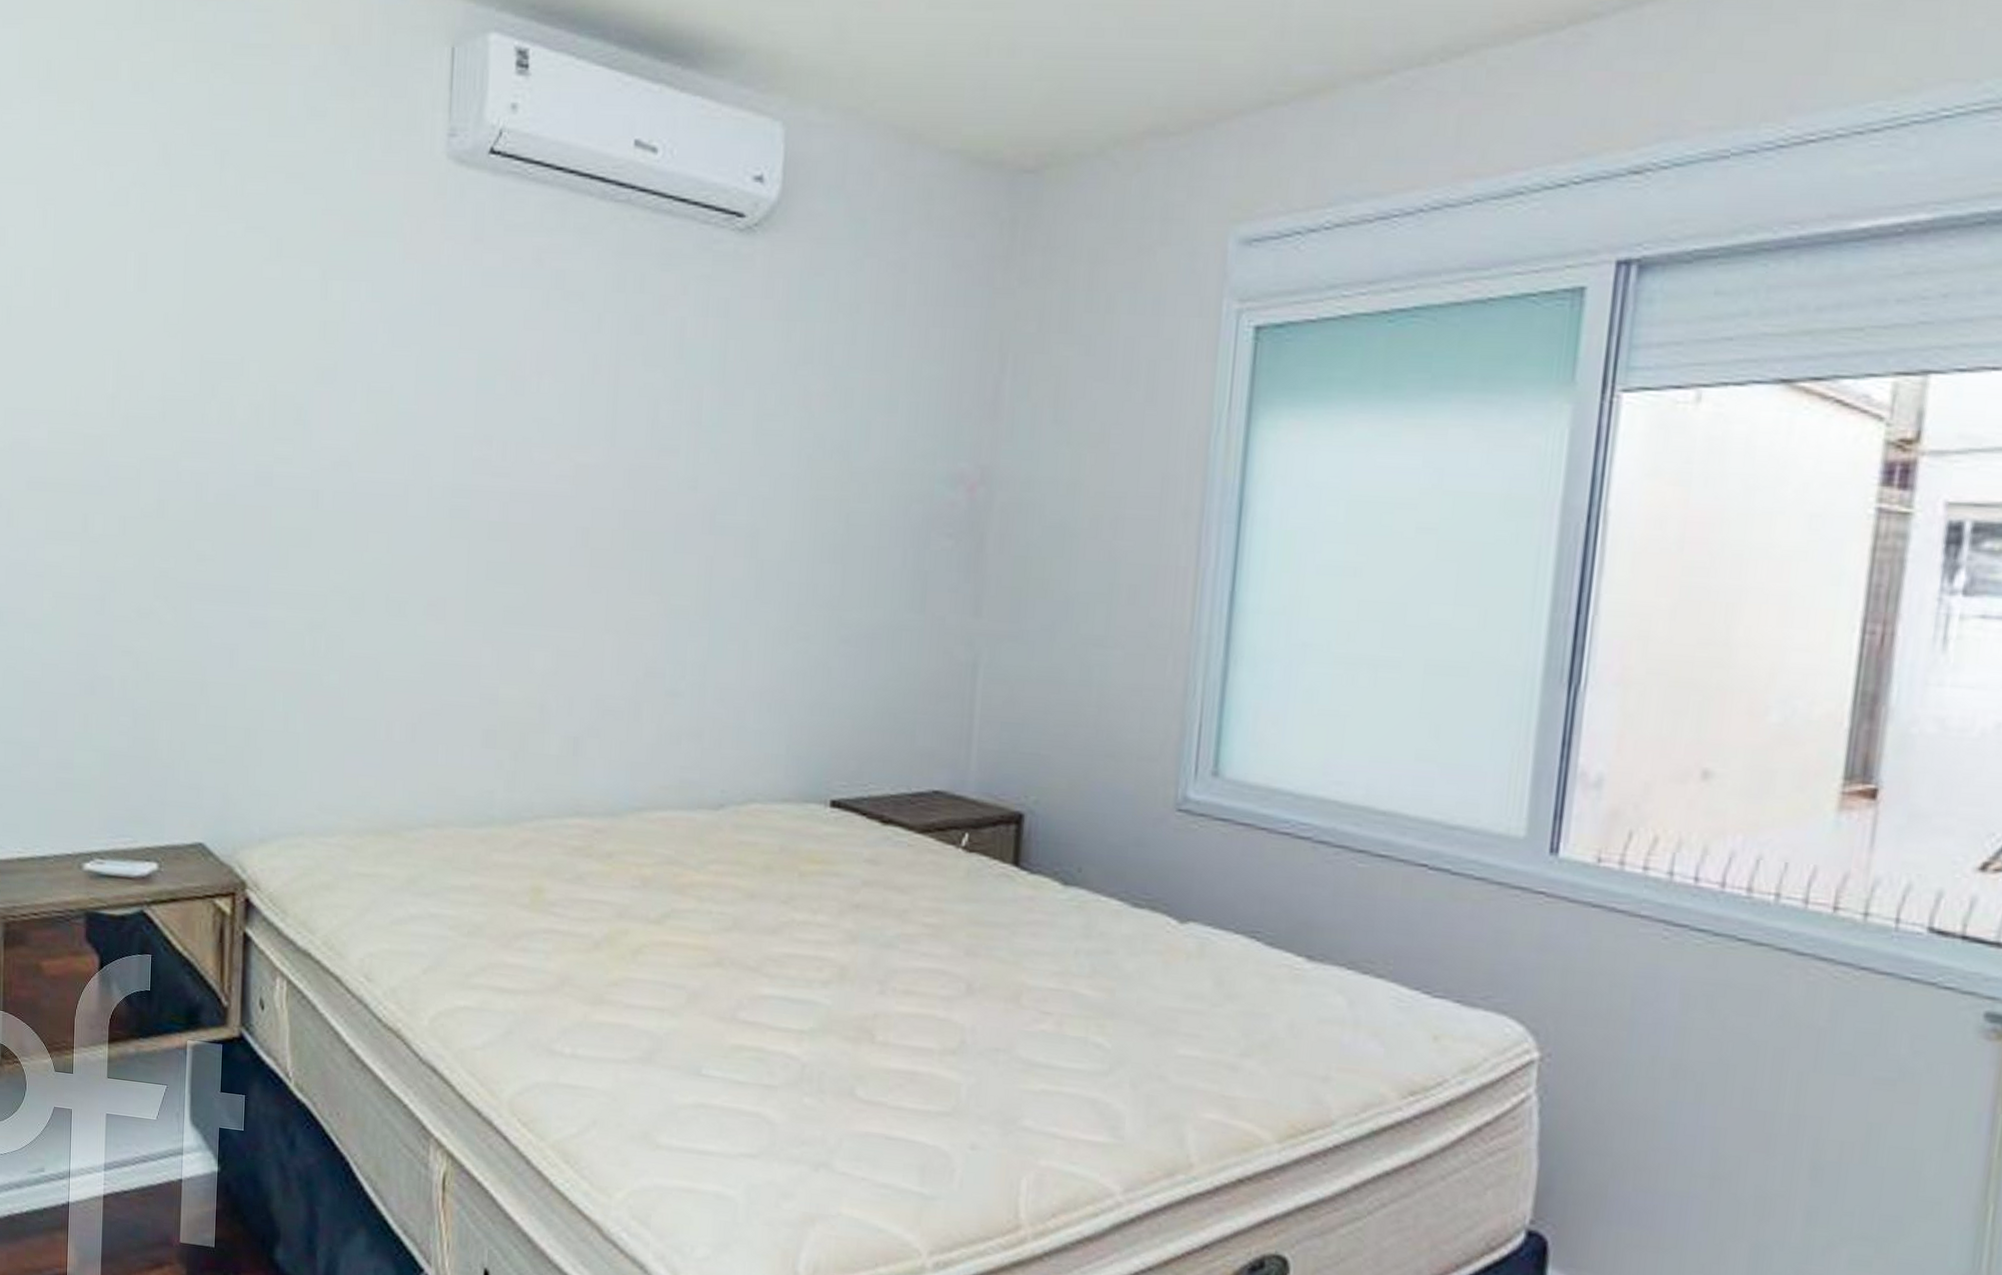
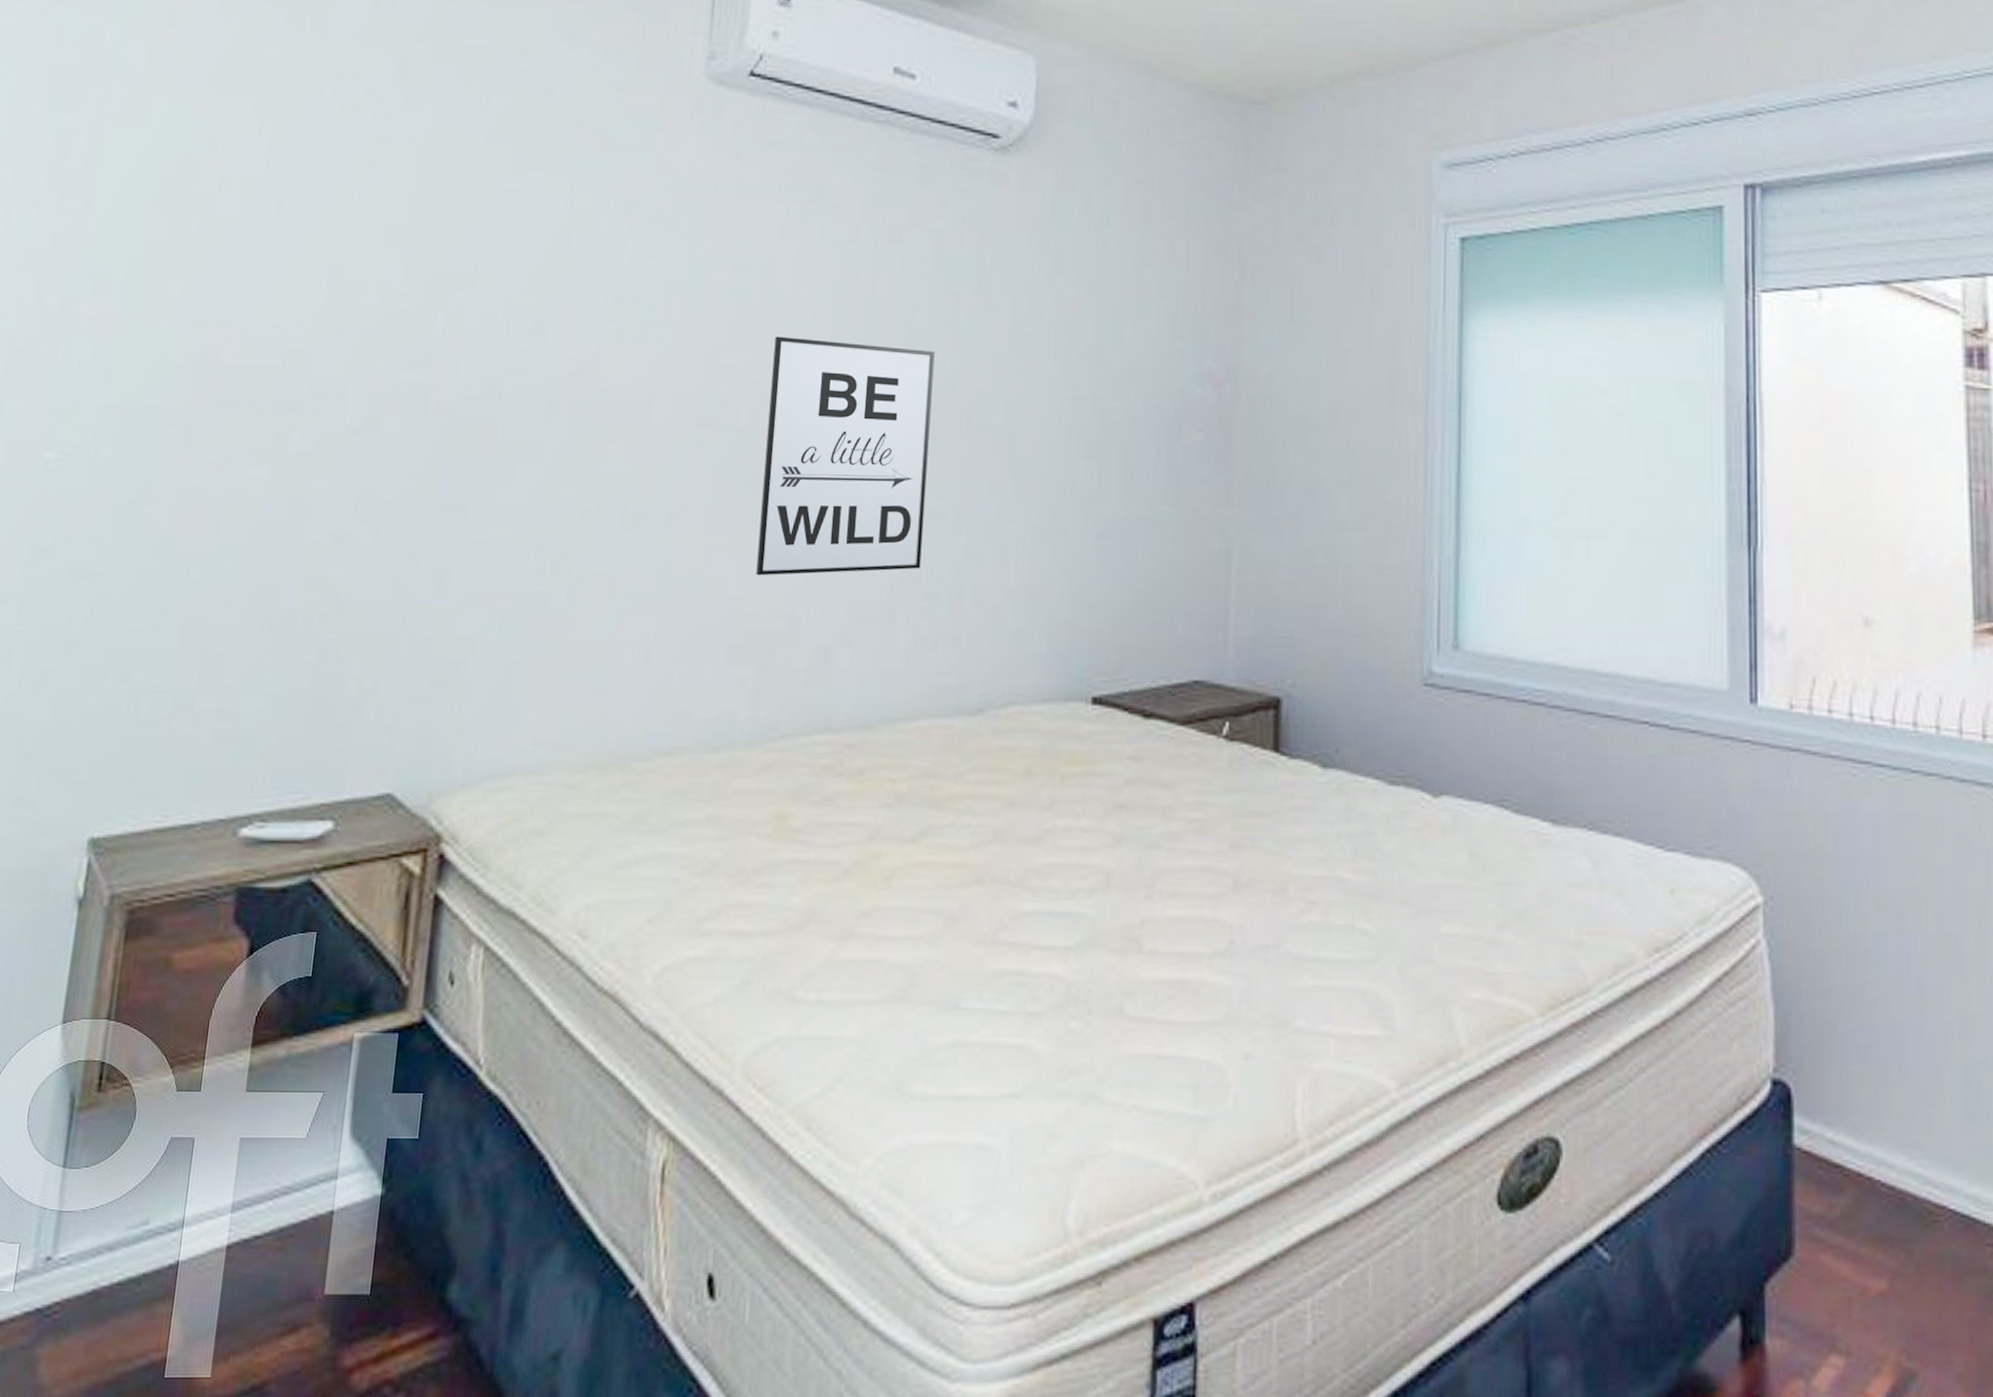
wall art: none [509,429,678,667] -> present [756,336,935,576]

